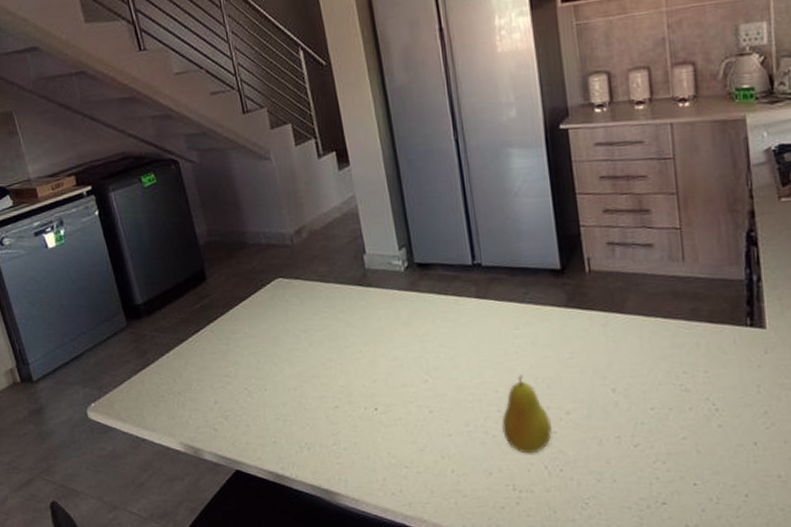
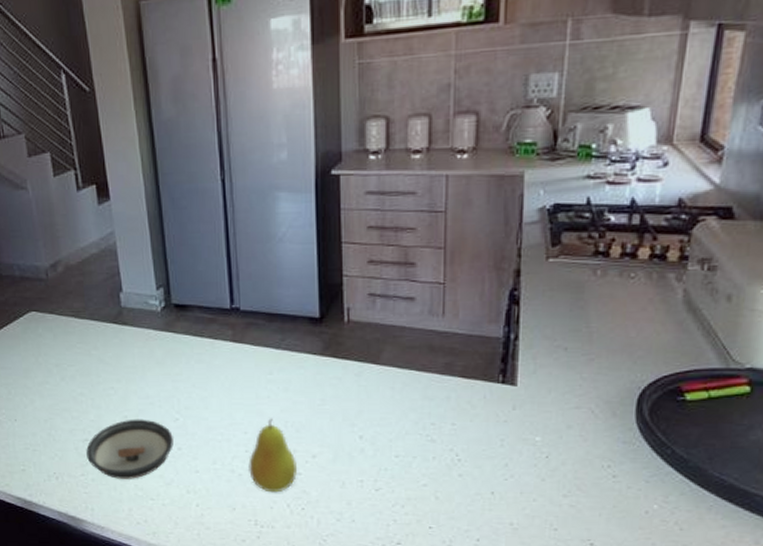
saucer: none [337,382,425,447] -> present [86,419,173,479]

